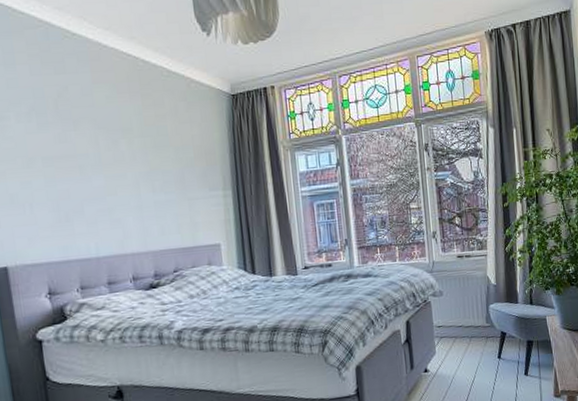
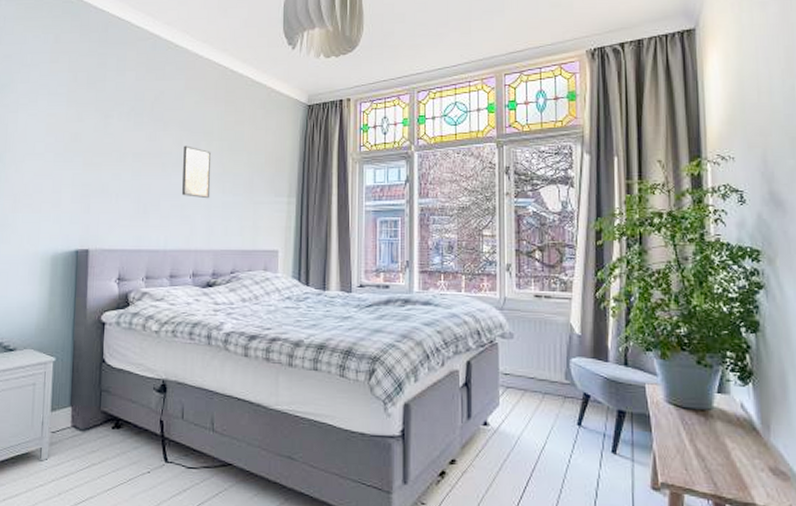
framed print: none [101,145,140,200] -> present [182,145,212,199]

